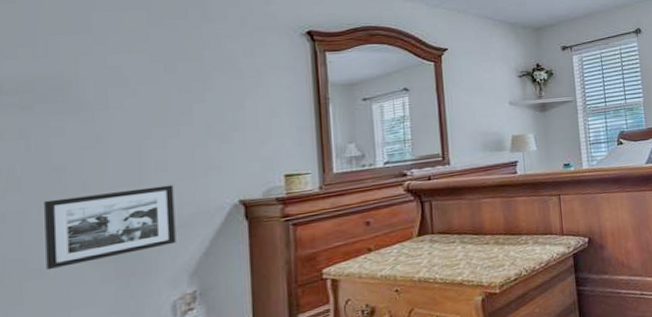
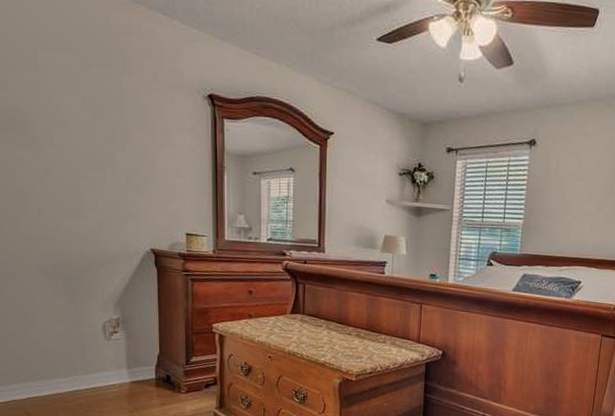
picture frame: present [43,184,176,271] -> none [12,218,105,277]

